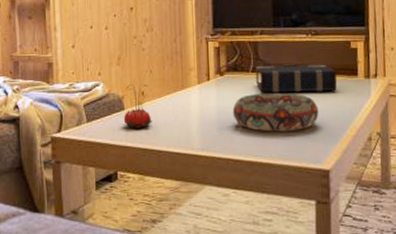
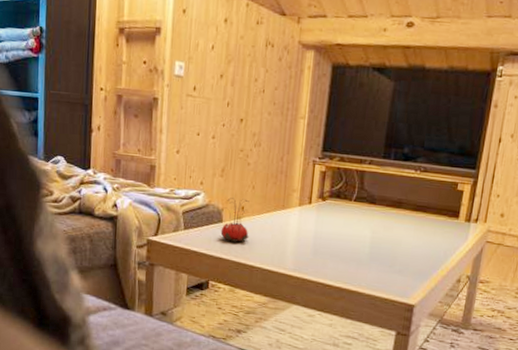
decorative bowl: present [232,92,319,132] -> none [329,223,414,264]
book: present [255,64,337,93] -> none [356,196,439,231]

